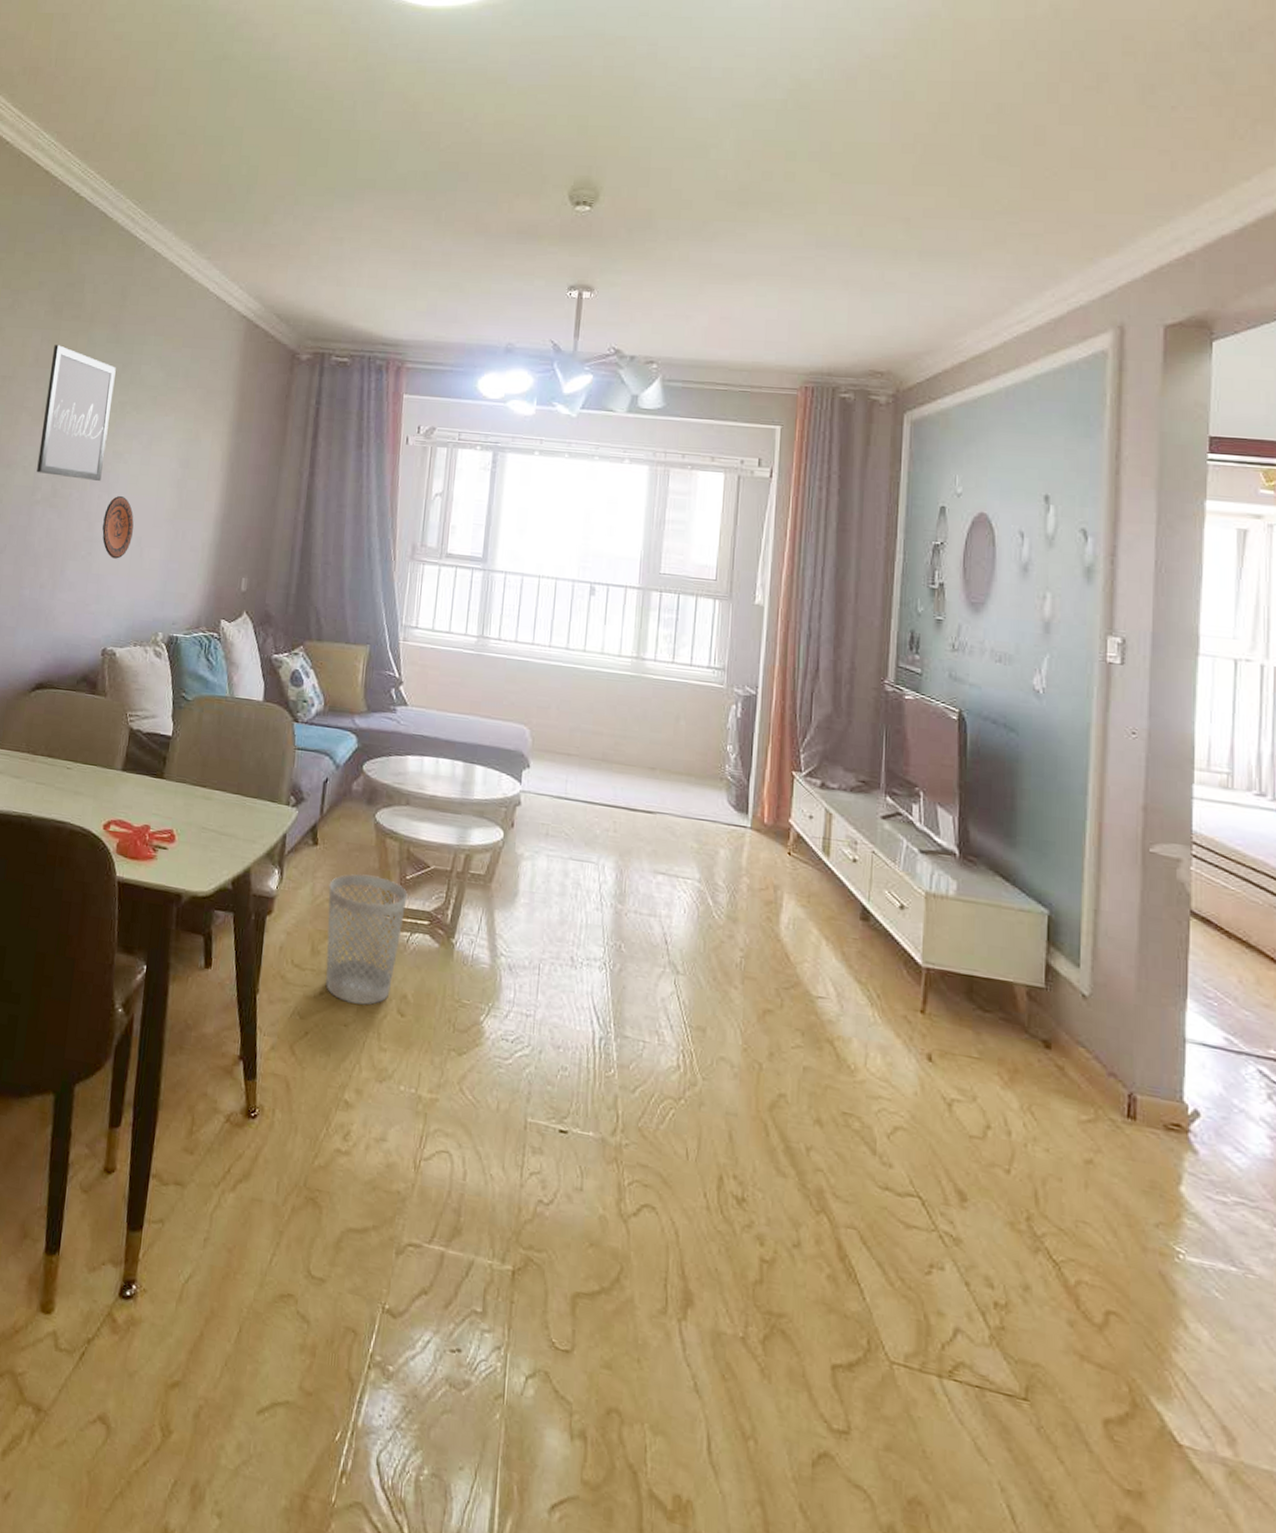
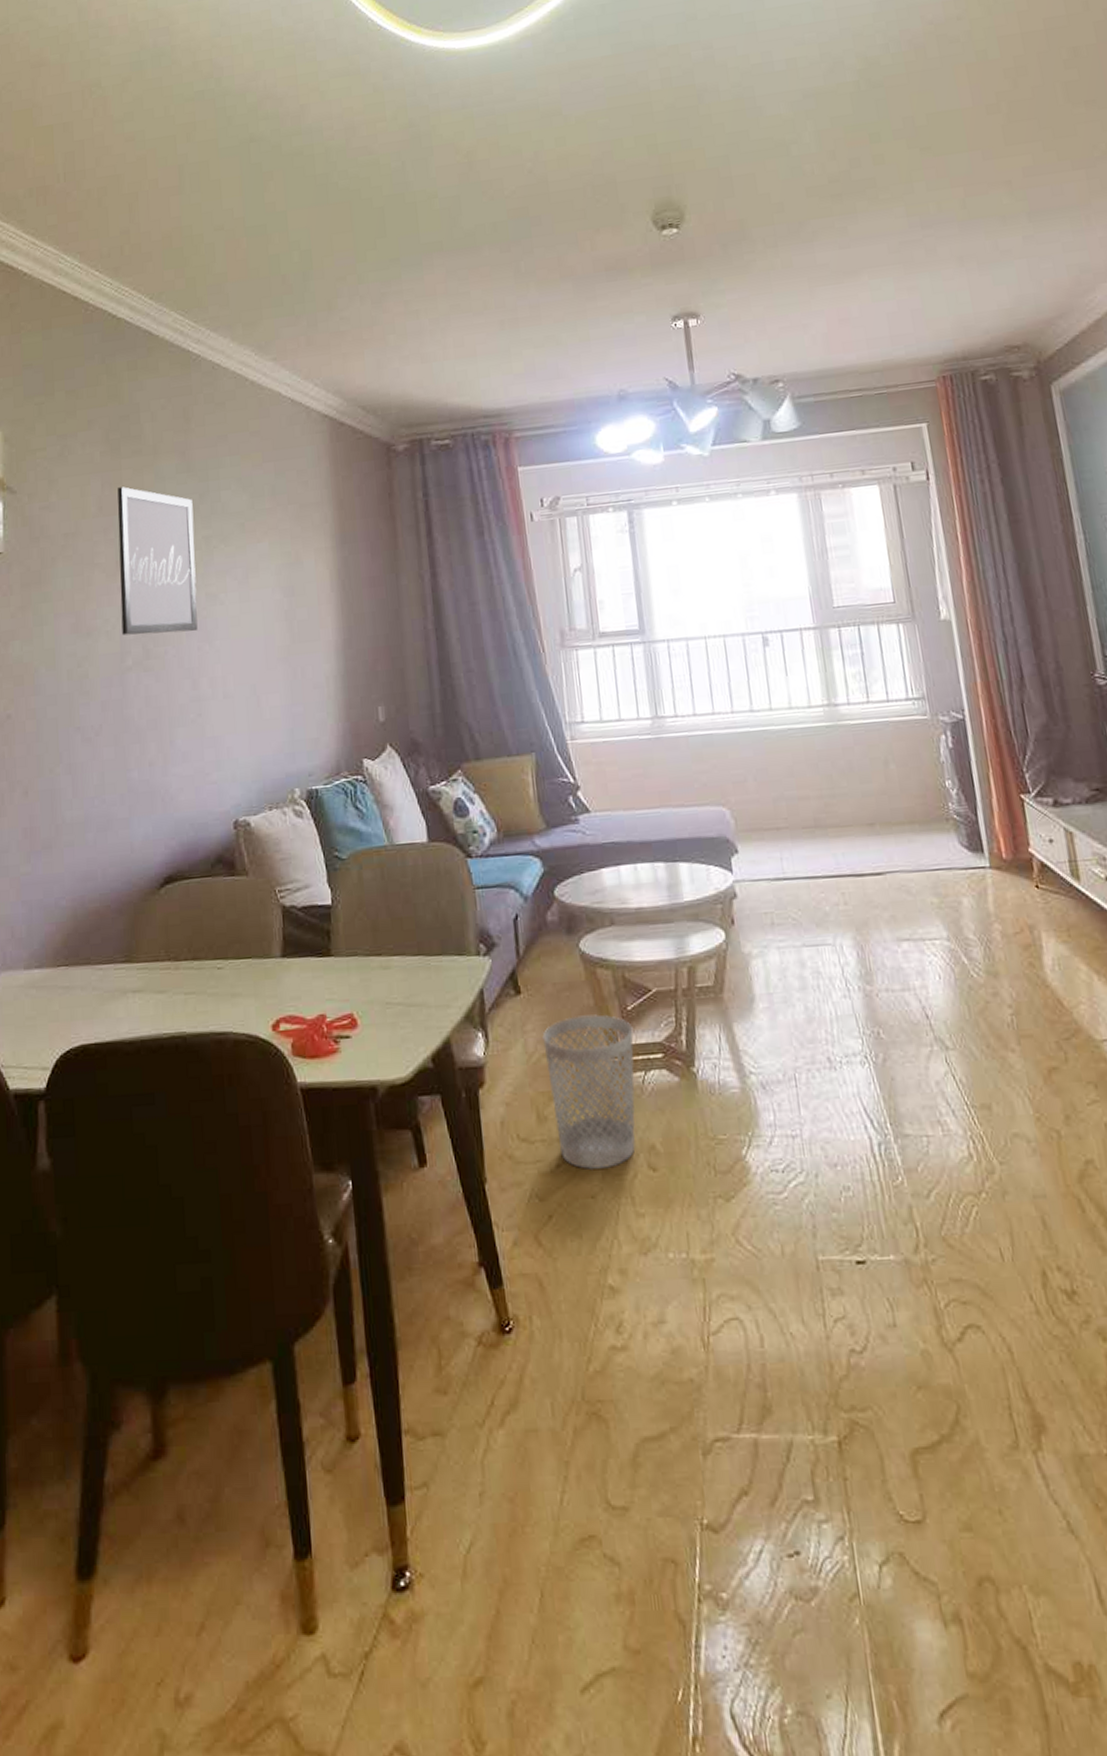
decorative plate: present [102,496,134,559] -> none [208,642,245,715]

